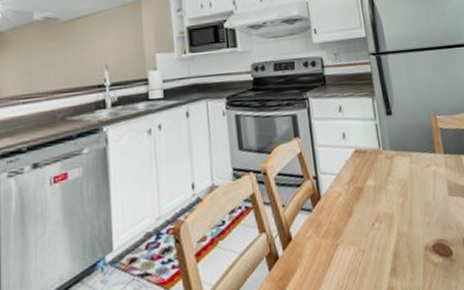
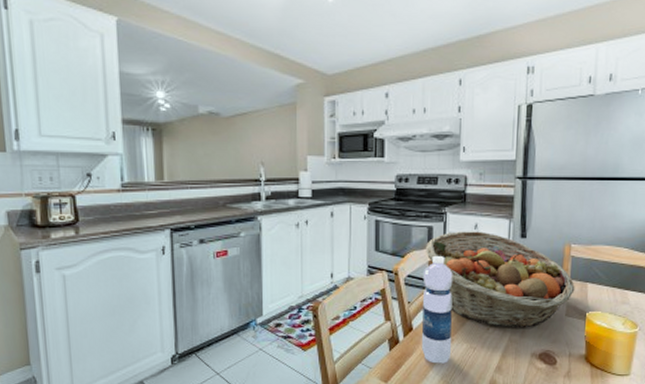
fruit basket: none [292,113,451,221] -> present [426,231,575,329]
water bottle: none [293,146,340,279] -> present [421,256,453,364]

